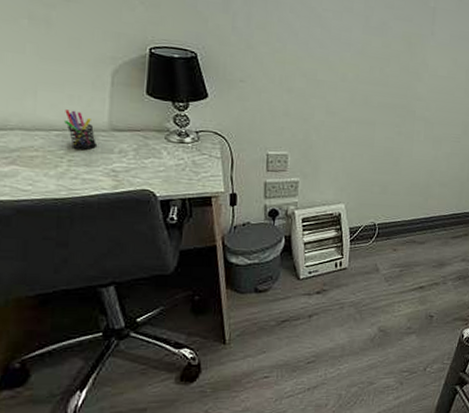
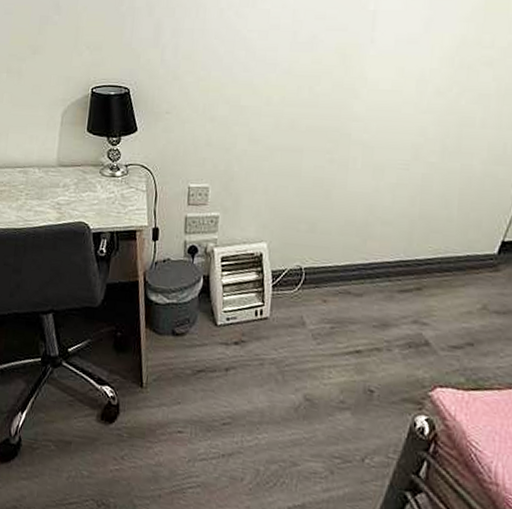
pen holder: present [64,109,98,151] -> none [25,148,48,185]

